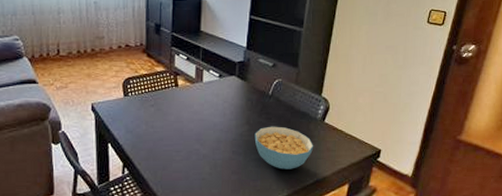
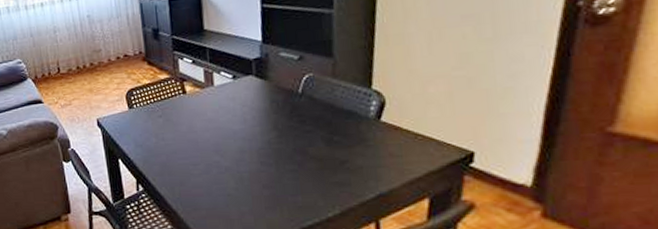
cereal bowl: present [254,126,314,169] -> none [286,129,370,182]

